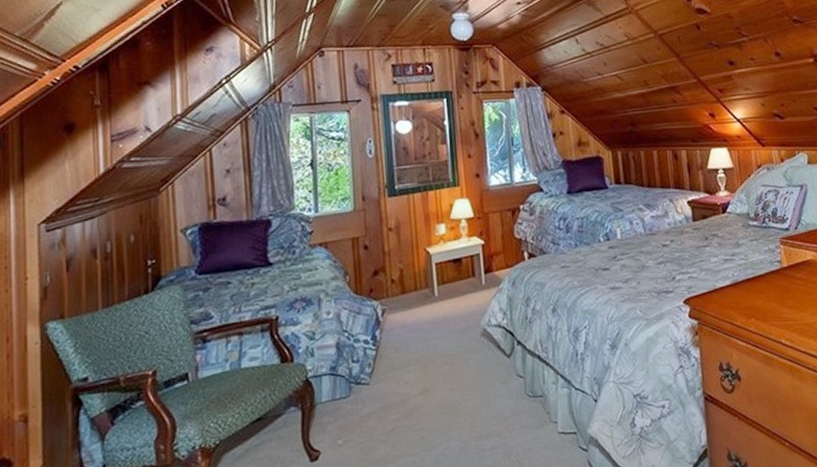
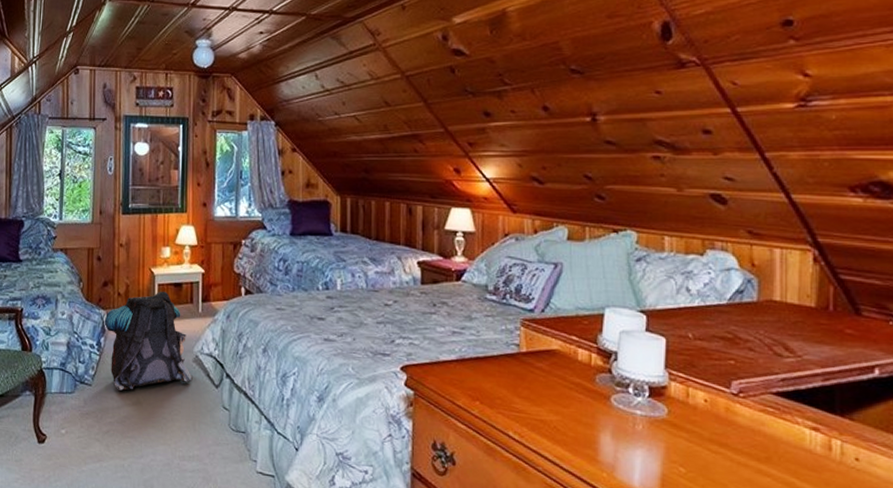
backpack: none [378,269,482,383] -> present [104,291,193,391]

